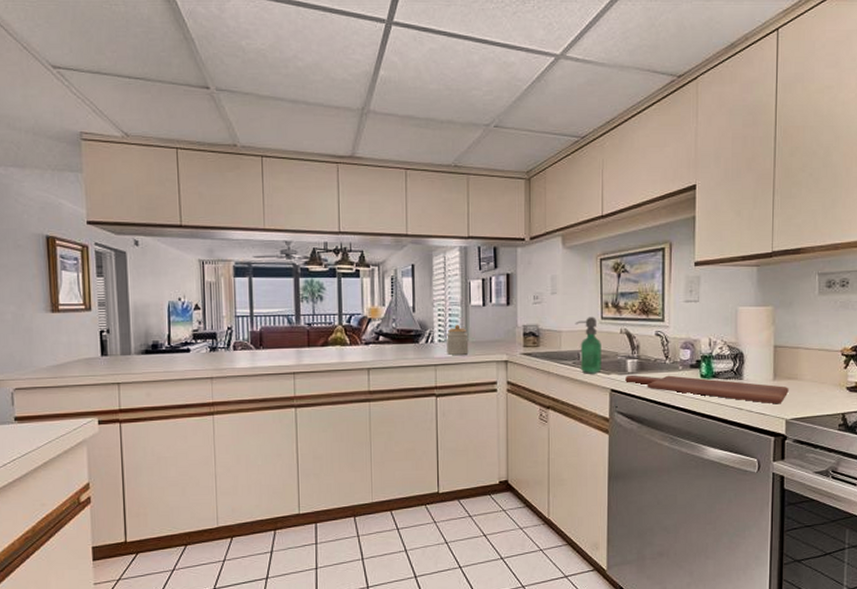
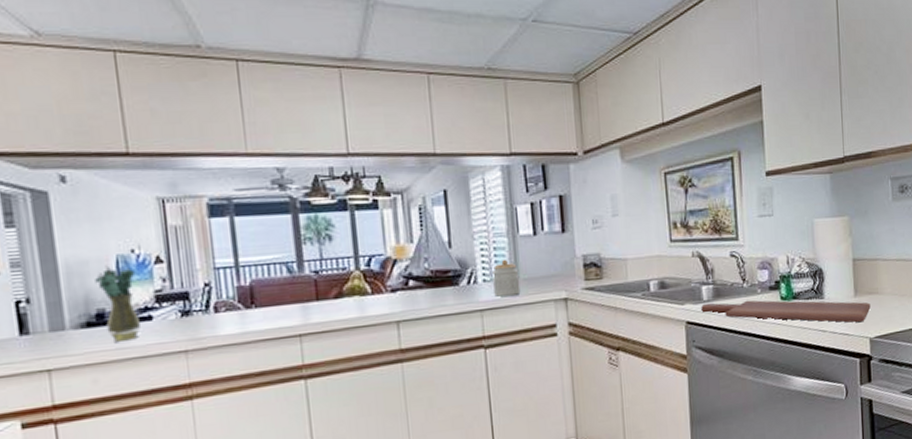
vase: none [153,309,182,366] -> present [95,265,142,342]
soap dispenser: present [575,317,601,374] -> none [641,240,674,306]

